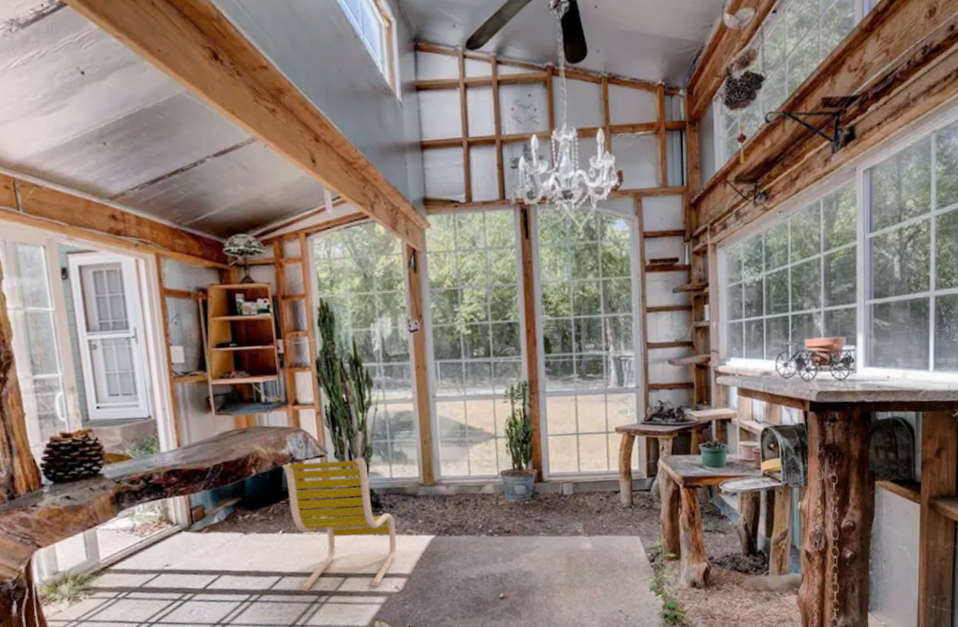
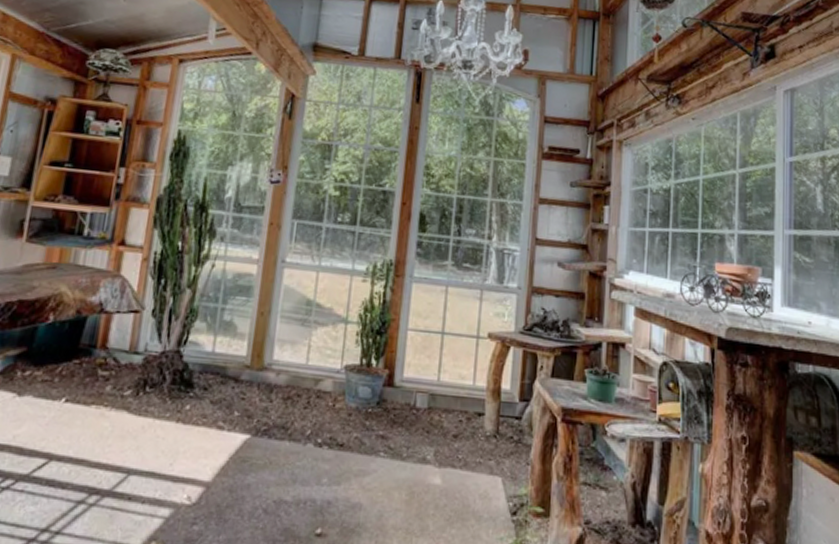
lounge chair: present [281,457,397,591] -> none [69,311,206,493]

